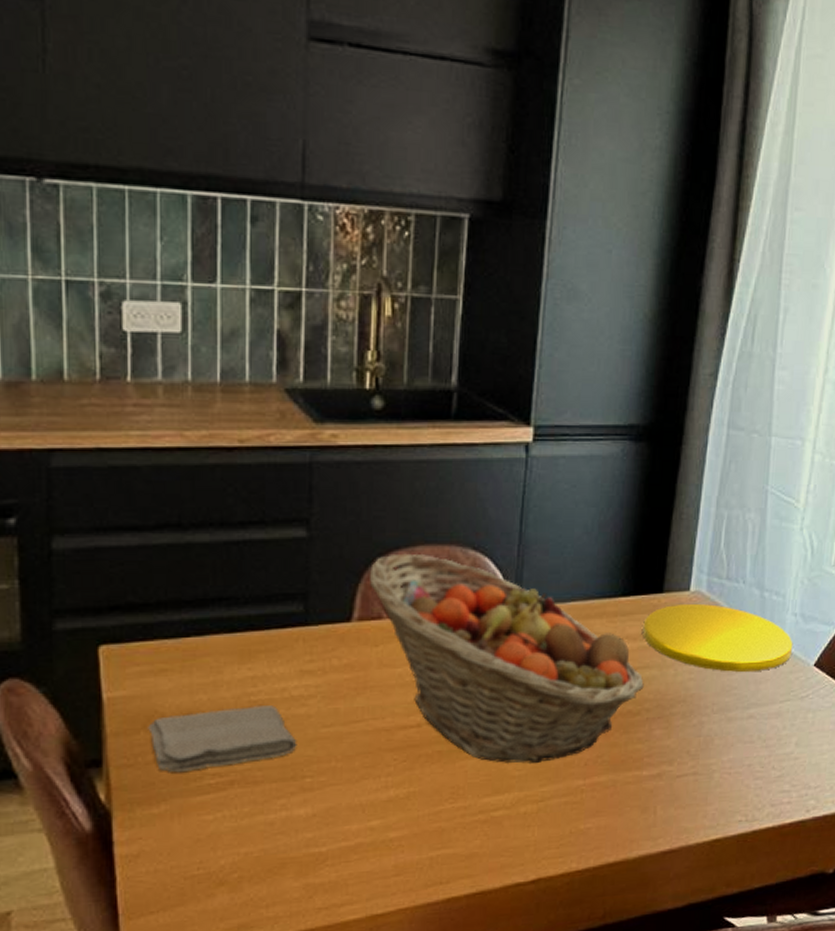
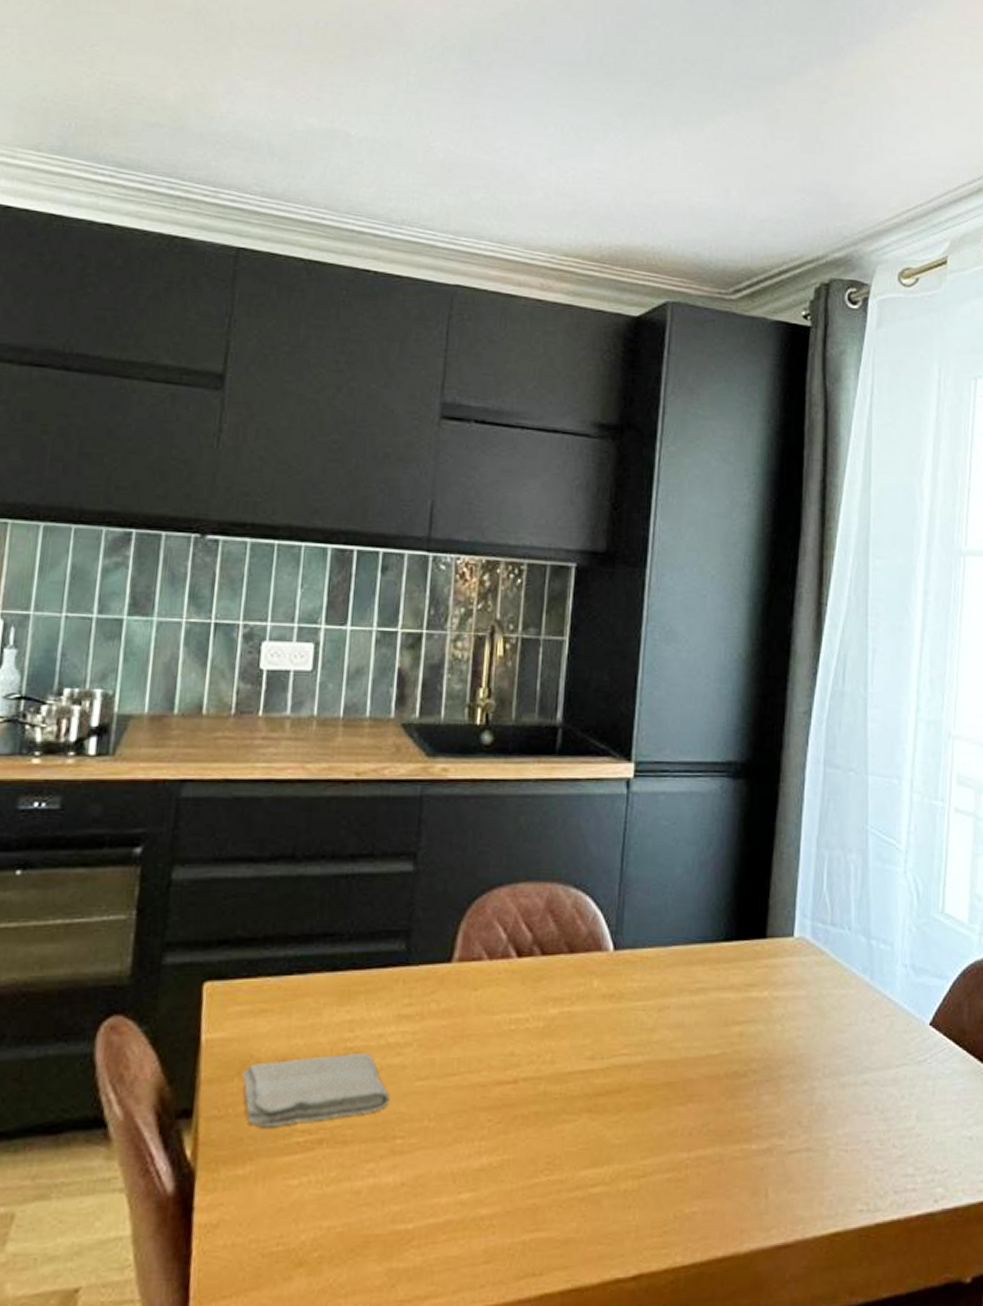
fruit basket: present [368,553,644,765] -> none [471,890,750,1132]
plate: present [642,603,793,672] -> none [747,950,906,1029]

